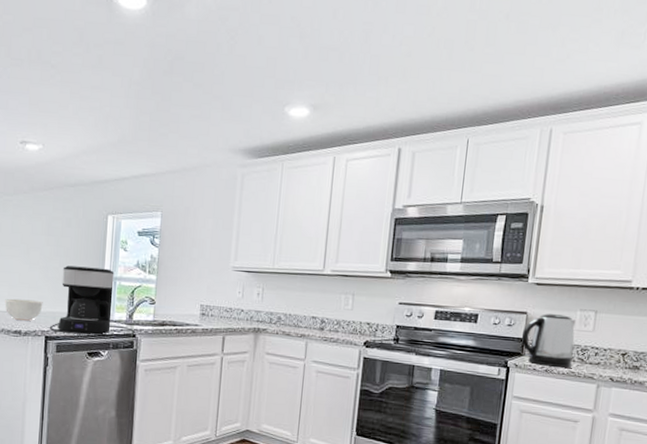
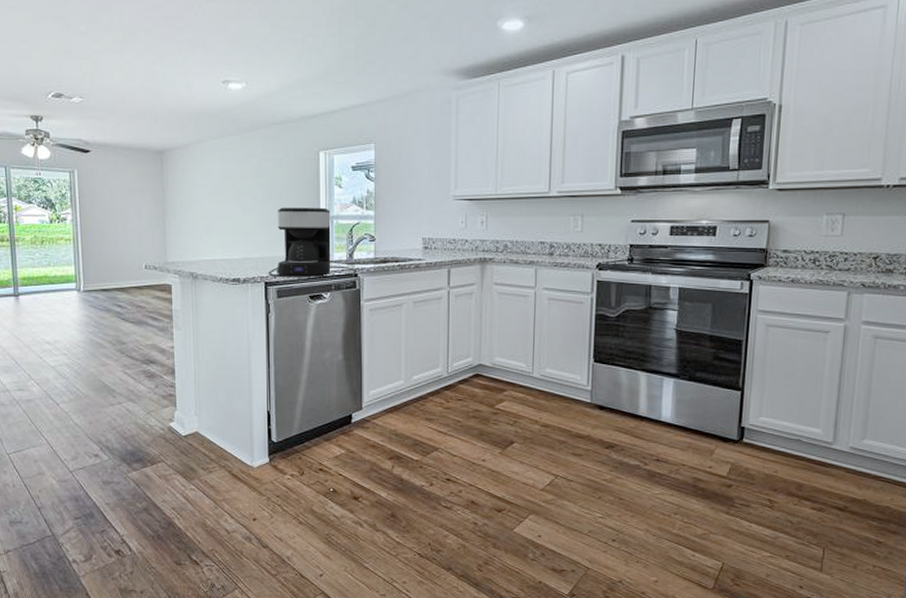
bowl: present [5,298,43,321] -> none [220,246,260,267]
kettle: present [521,313,576,369] -> none [764,219,822,277]

